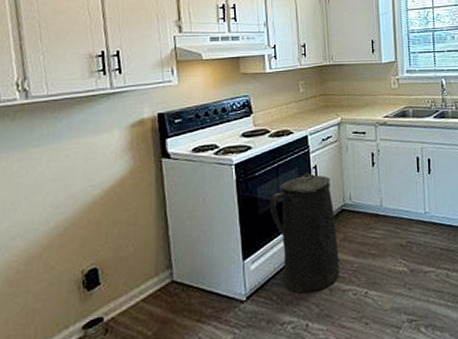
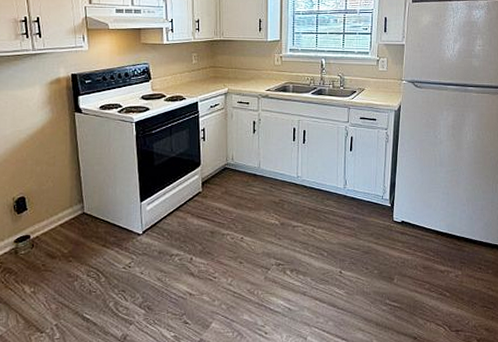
trash can: present [269,173,340,293] -> none [163,134,221,233]

